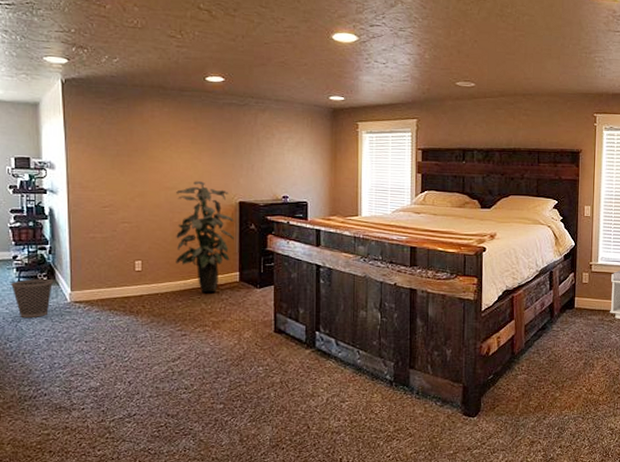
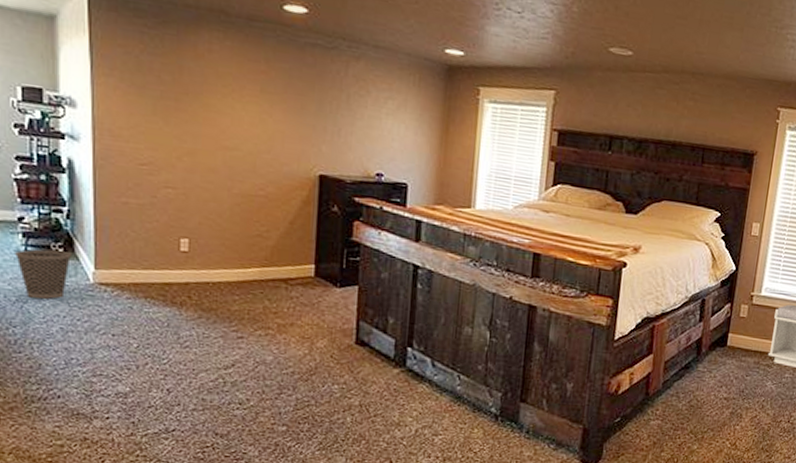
indoor plant: present [176,181,234,292] -> none [233,142,312,287]

